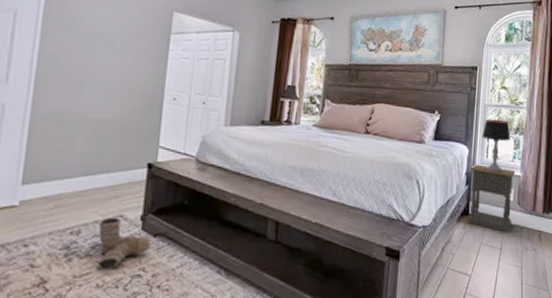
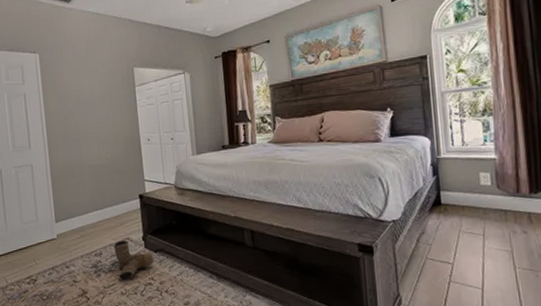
nightstand: present [467,164,516,234] -> none [436,153,493,219]
table lamp: present [482,119,511,172] -> none [443,104,478,159]

